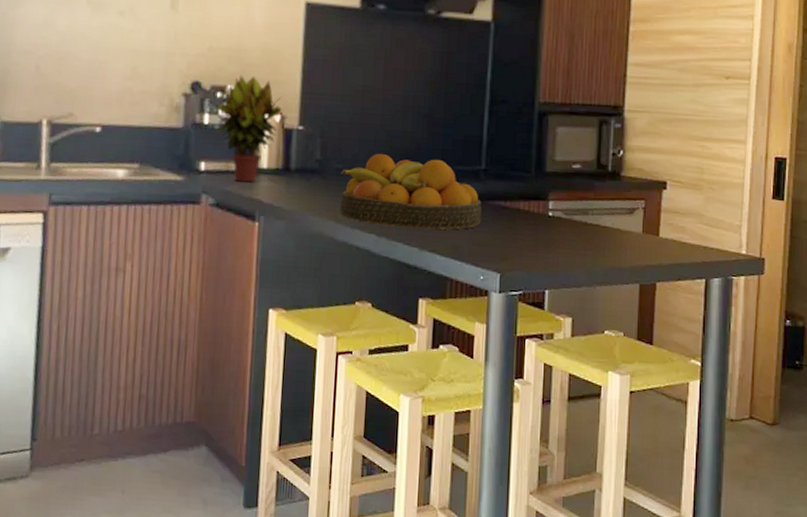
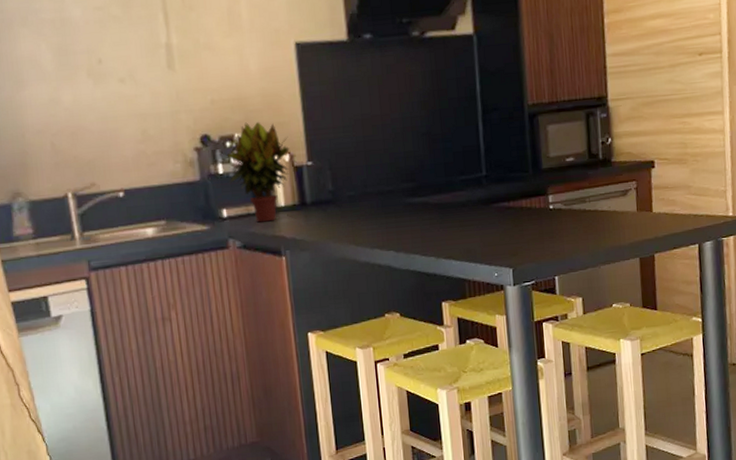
fruit bowl: present [340,154,482,230] -> none [354,172,489,242]

